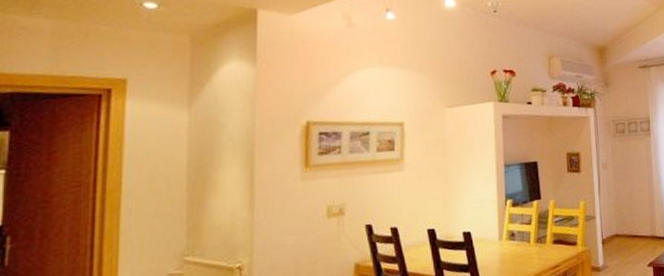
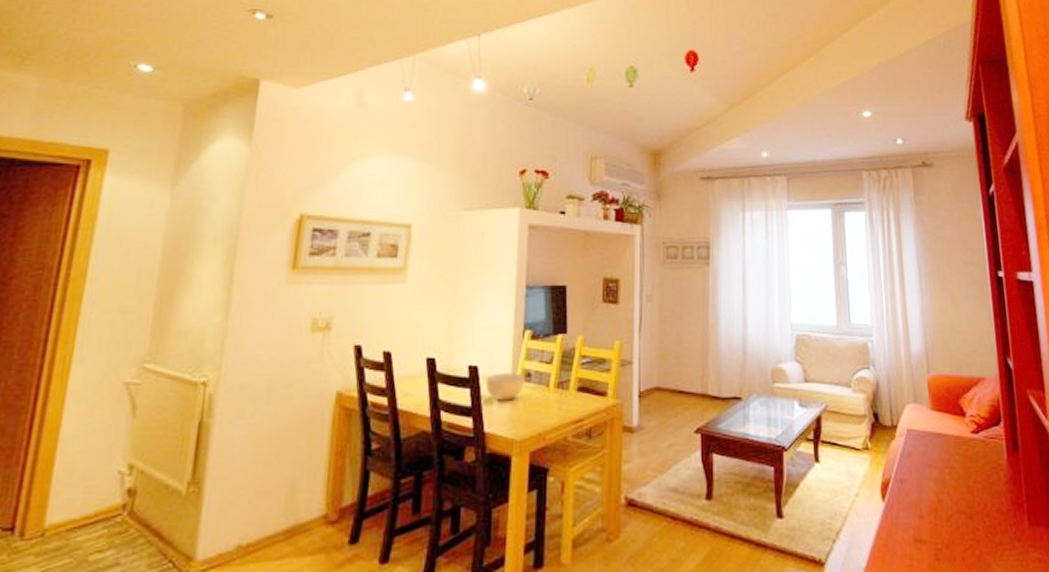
bowl: none [478,234,510,258] -> present [485,373,525,401]

